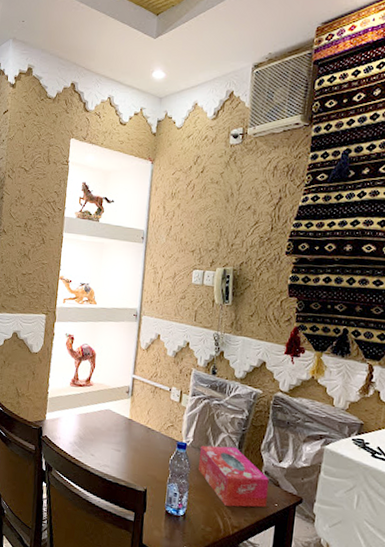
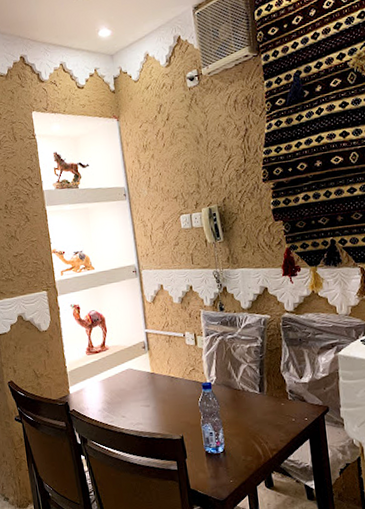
tissue box: present [198,445,269,508] -> none [224,374,298,432]

